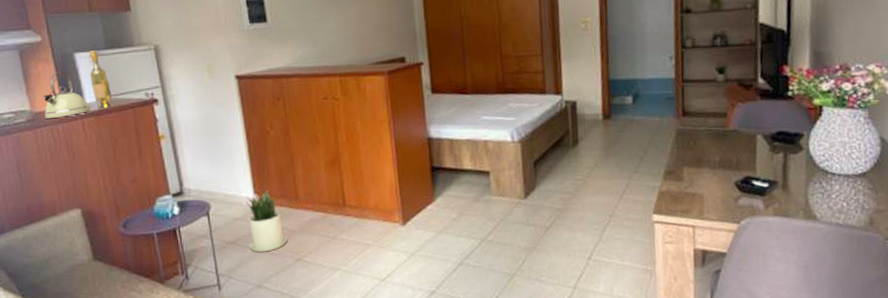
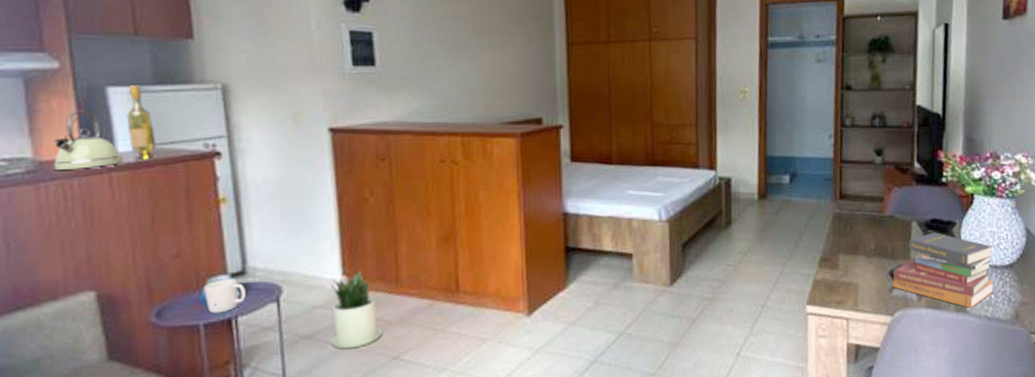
mug: none [154,198,185,225] -> present [204,279,246,314]
books: none [738,144,846,216] -> present [893,232,994,308]

